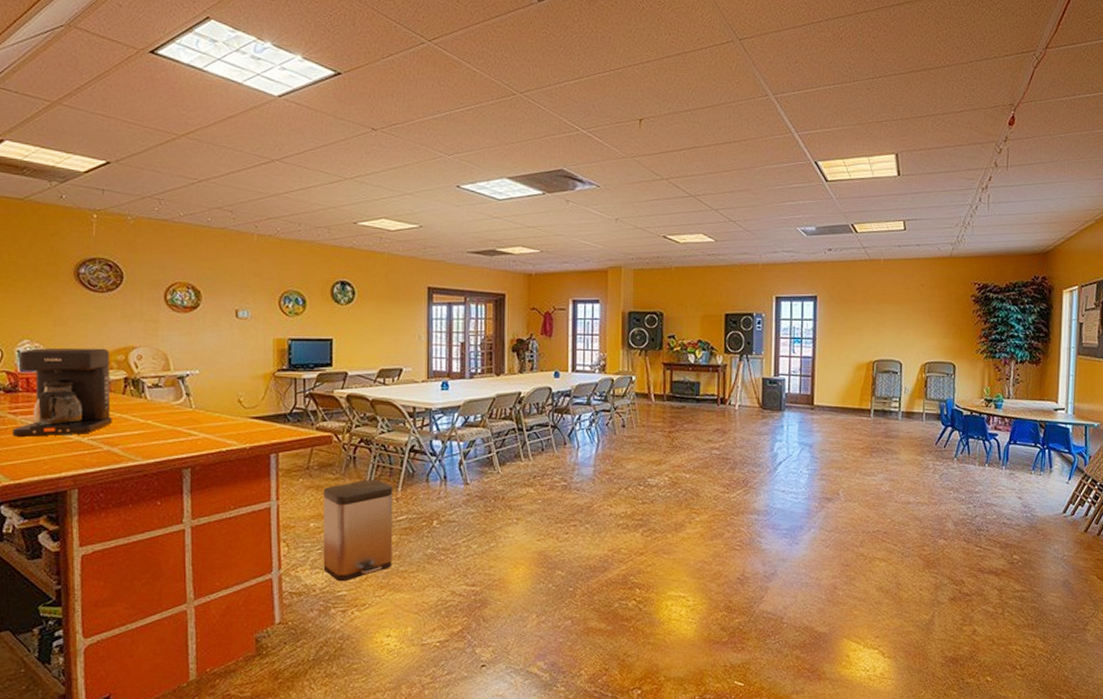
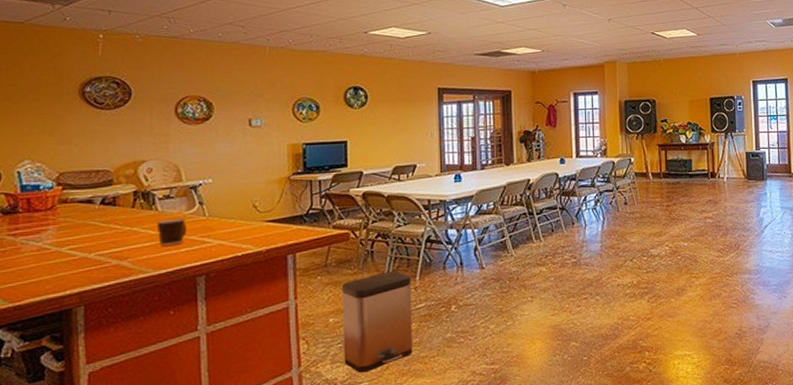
coffee maker: present [12,347,112,437] -> none [11,163,121,258]
mug: none [146,408,175,435] -> present [158,218,187,246]

